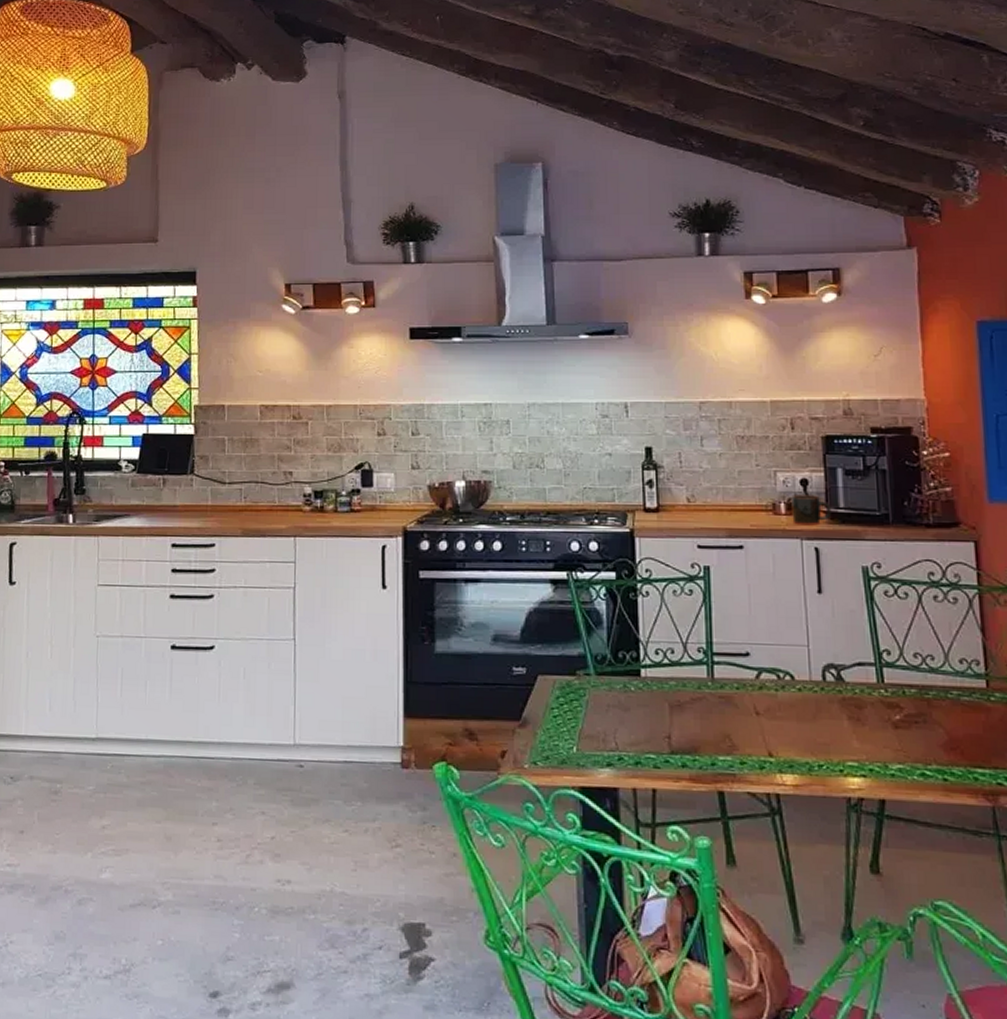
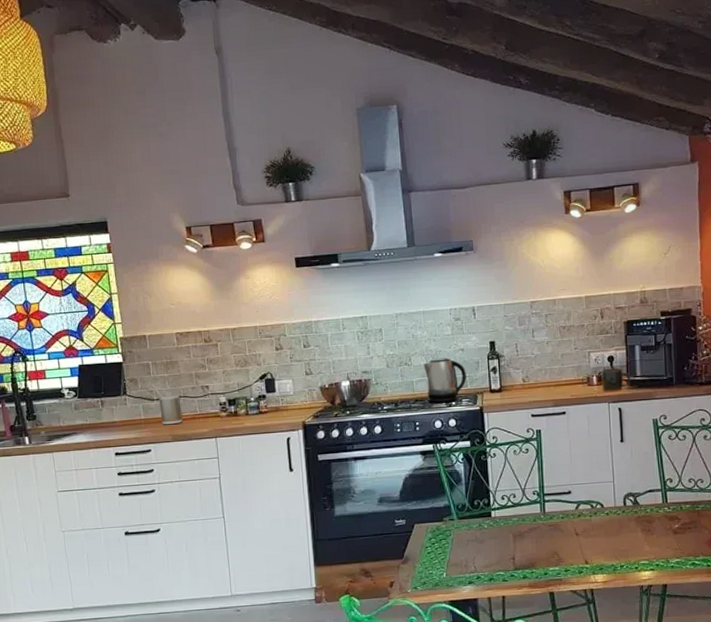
soap dispenser: none [224,463,258,516] -> present [151,383,183,425]
kettle: none [559,462,614,520] -> present [423,357,466,404]

